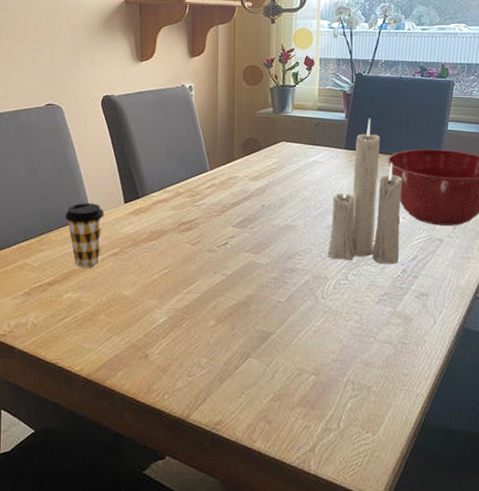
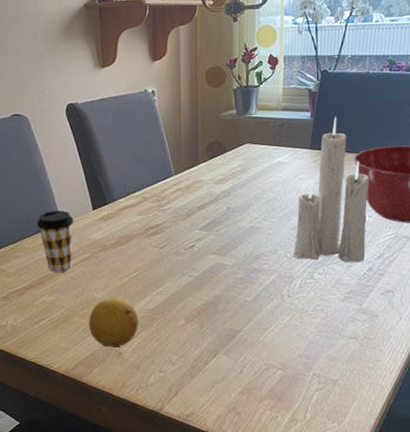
fruit: none [115,296,167,349] -> present [89,298,138,347]

